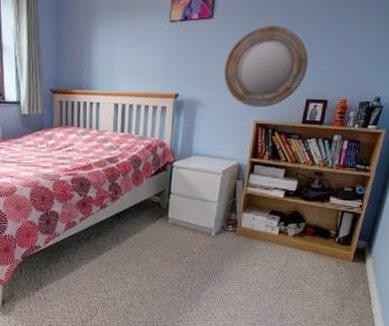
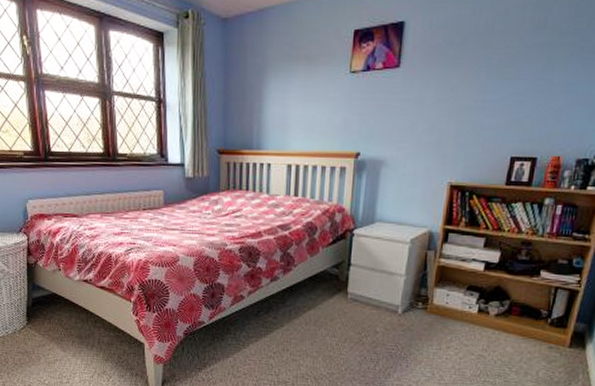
home mirror: present [223,26,309,108] -> none [412,74,513,167]

